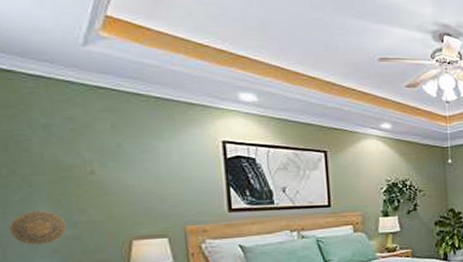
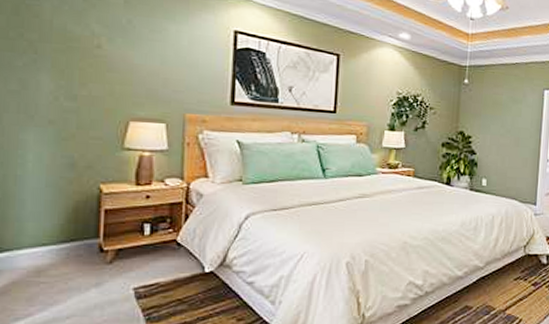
decorative plate: present [9,211,67,245] -> none [8,78,65,114]

